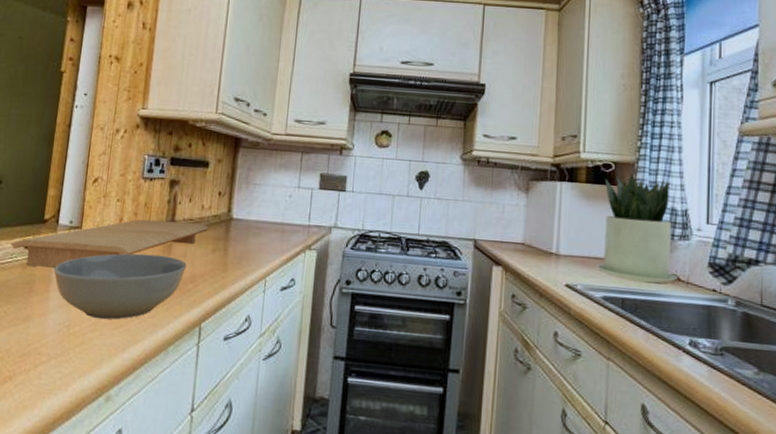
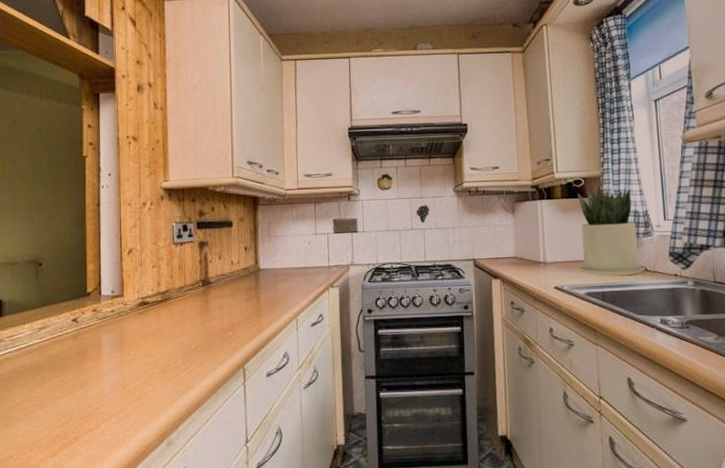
cutting board: present [10,219,209,268] -> none [59,277,240,336]
bowl: present [54,253,187,320] -> none [103,310,224,374]

